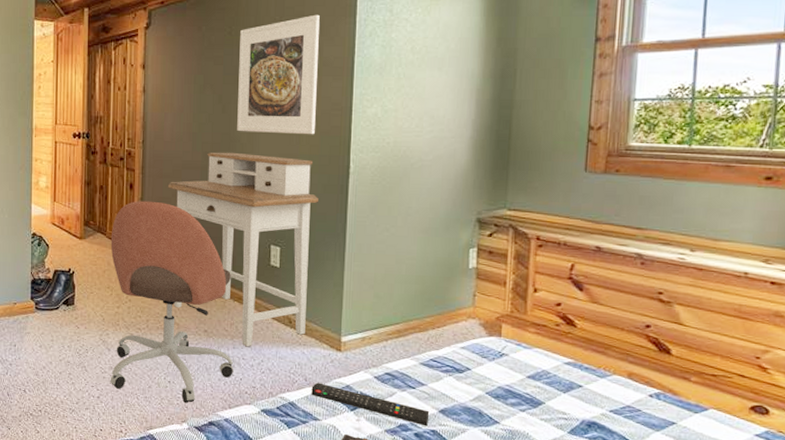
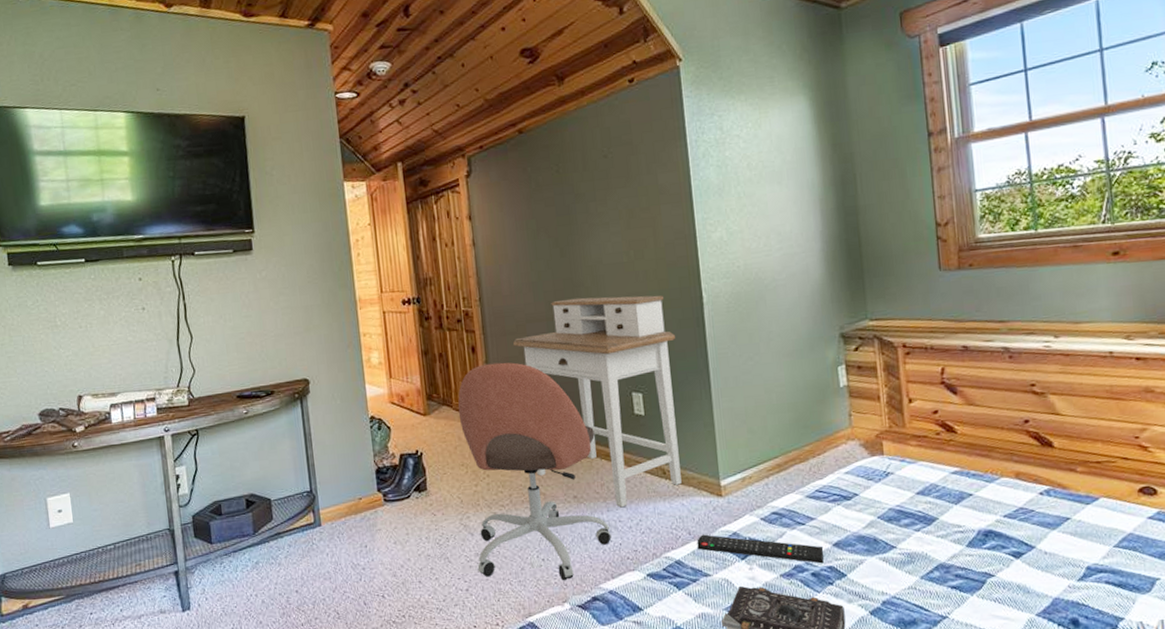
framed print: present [237,14,320,135] -> none [568,141,661,275]

